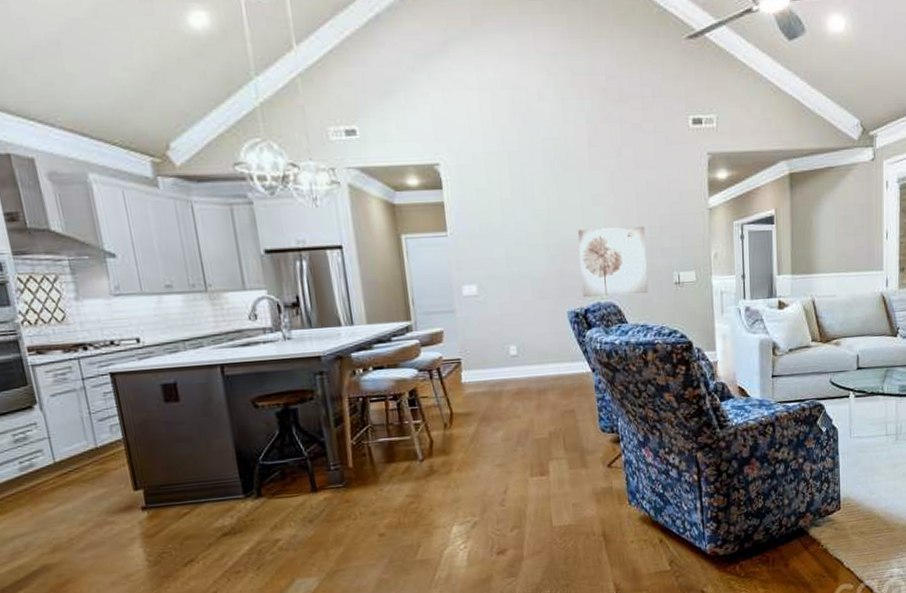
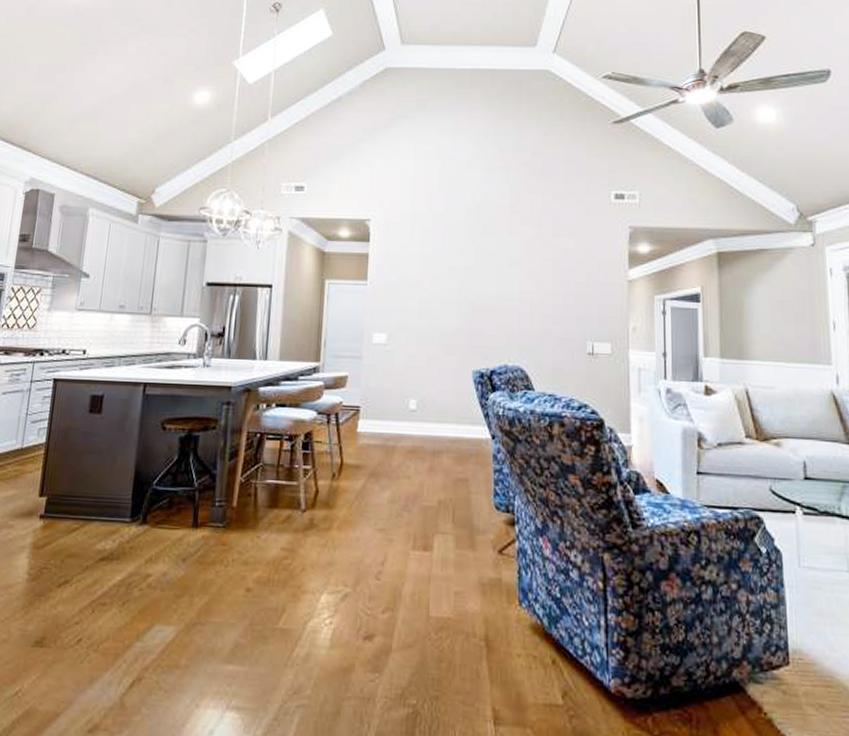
wall art: present [577,226,648,298] -> none [489,290,559,362]

